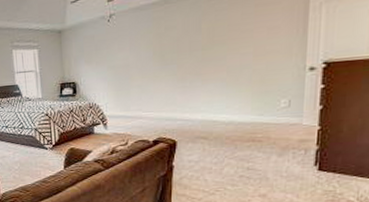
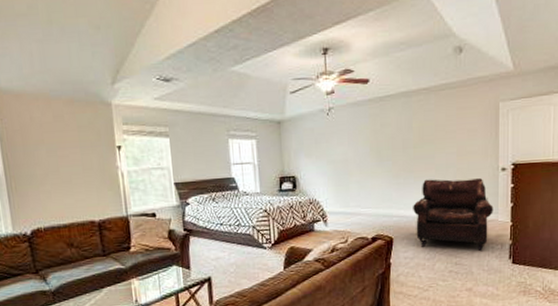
leather: none [199,79,297,157] -> present [413,178,493,252]

